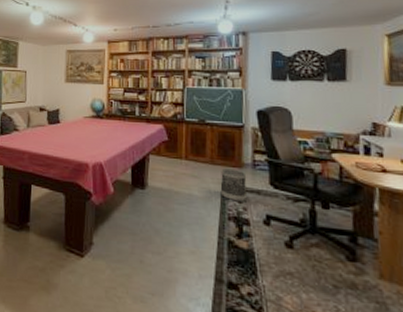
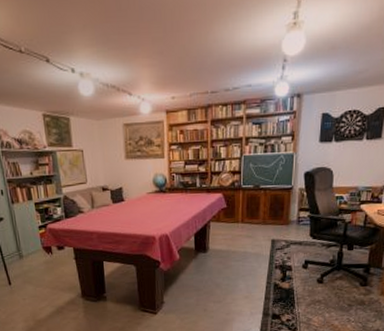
wastebasket: present [220,168,247,202] -> none [270,226,292,253]

